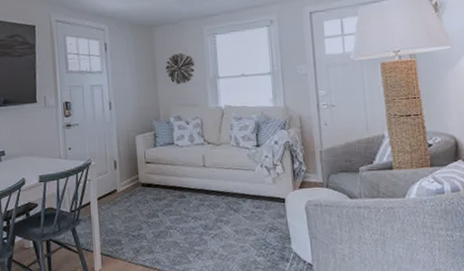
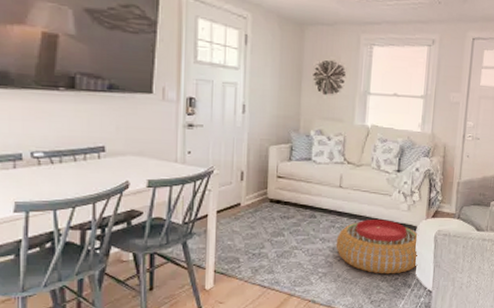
pouf: none [207,194,293,249] -> present [336,219,419,274]

